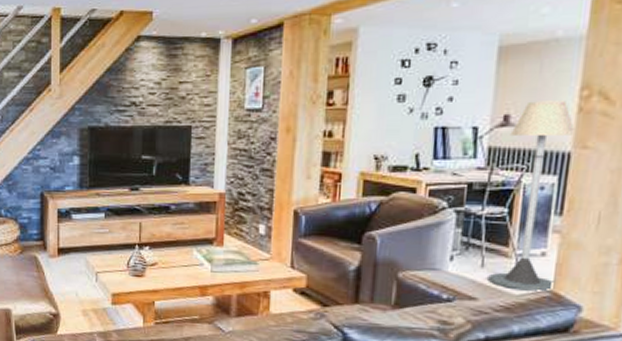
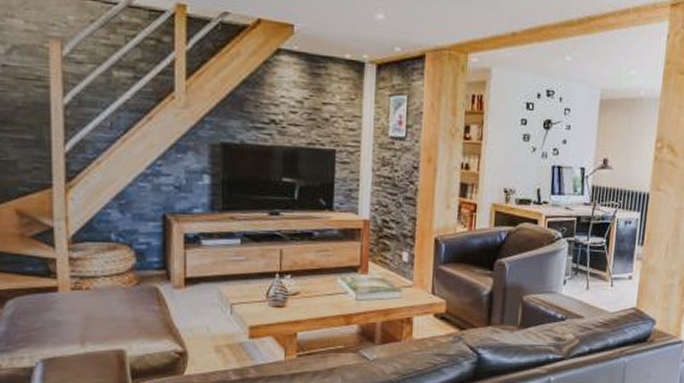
floor lamp: present [488,101,576,292] -> none [591,148,653,309]

